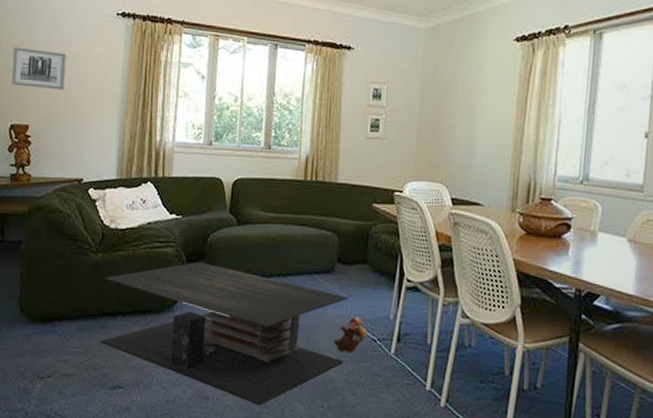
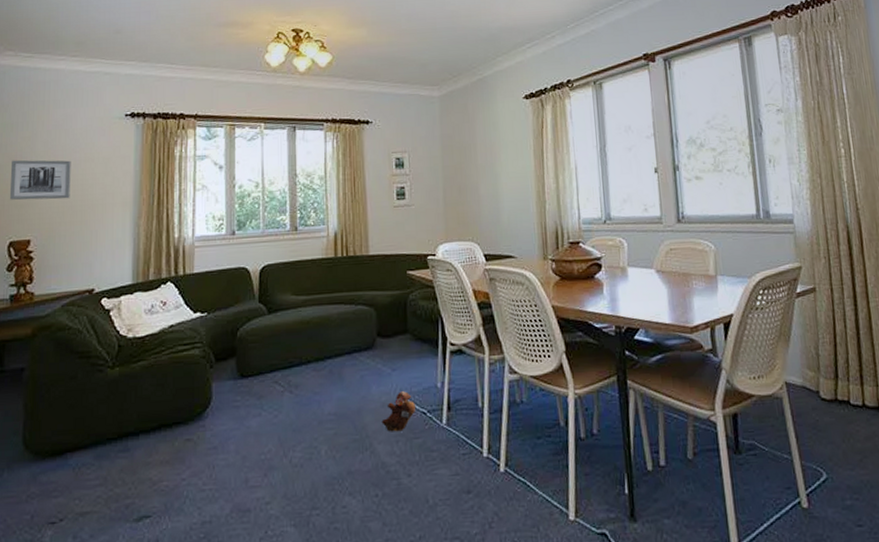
coffee table: present [100,261,348,406] -> none [121,359,395,508]

